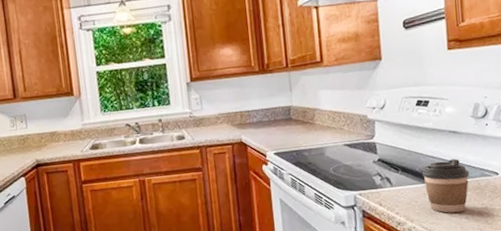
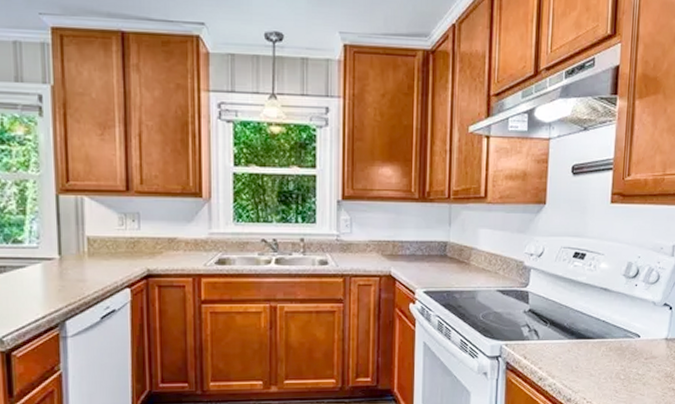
coffee cup: present [422,158,470,213] -> none [570,317,614,372]

